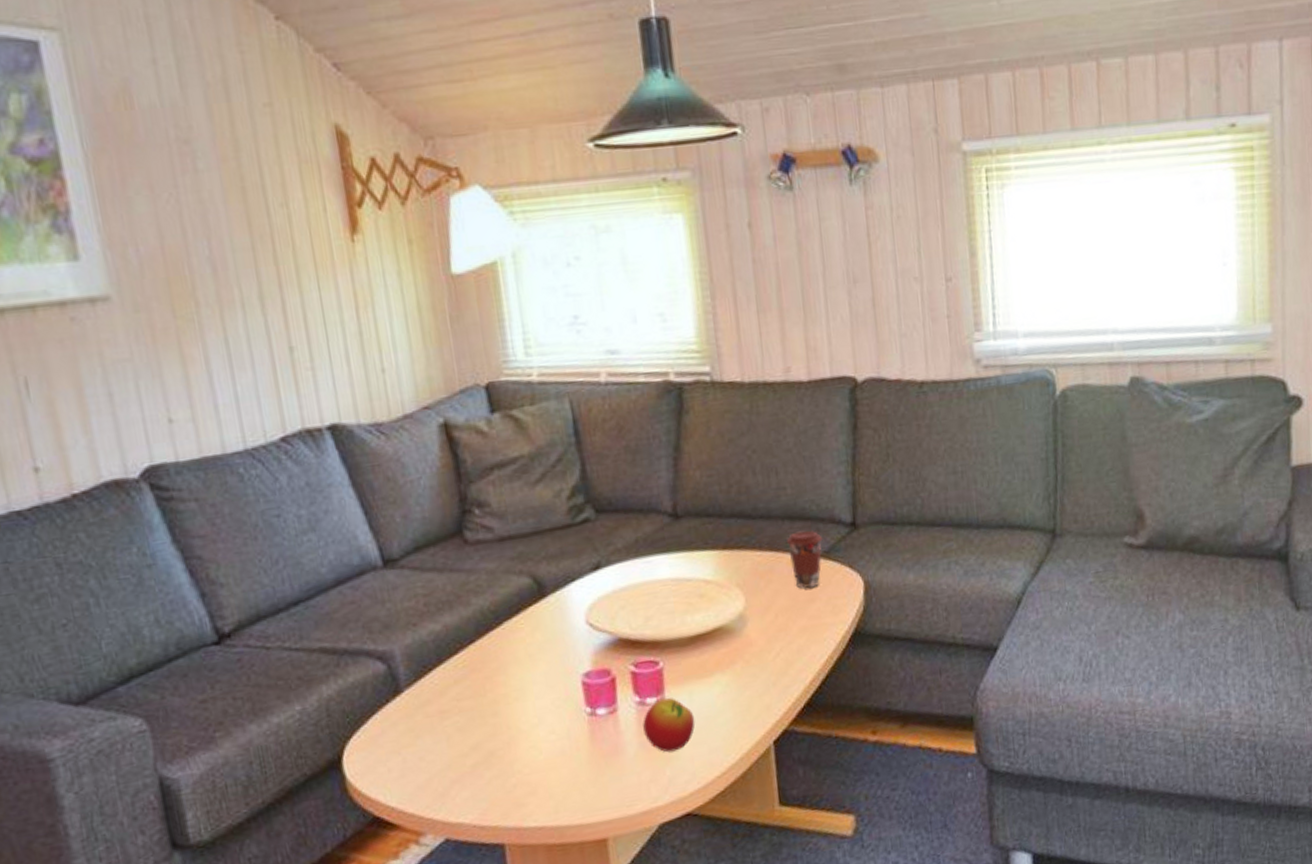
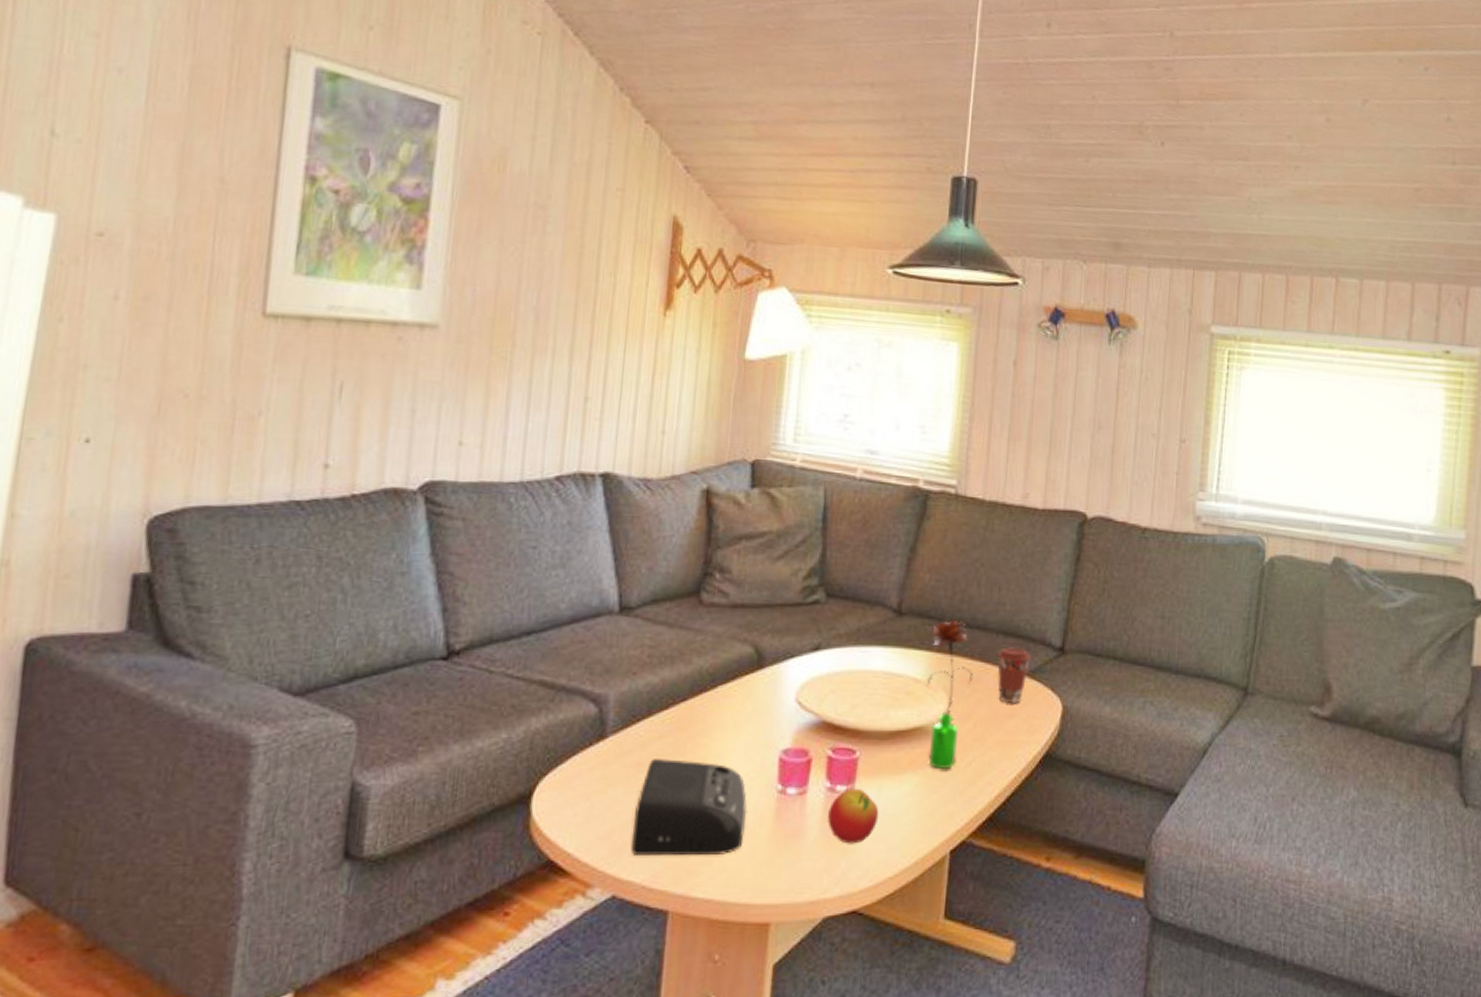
alarm clock: none [448,698,564,798] -> present [630,759,747,856]
flower: none [713,513,765,666] -> present [926,619,973,770]

